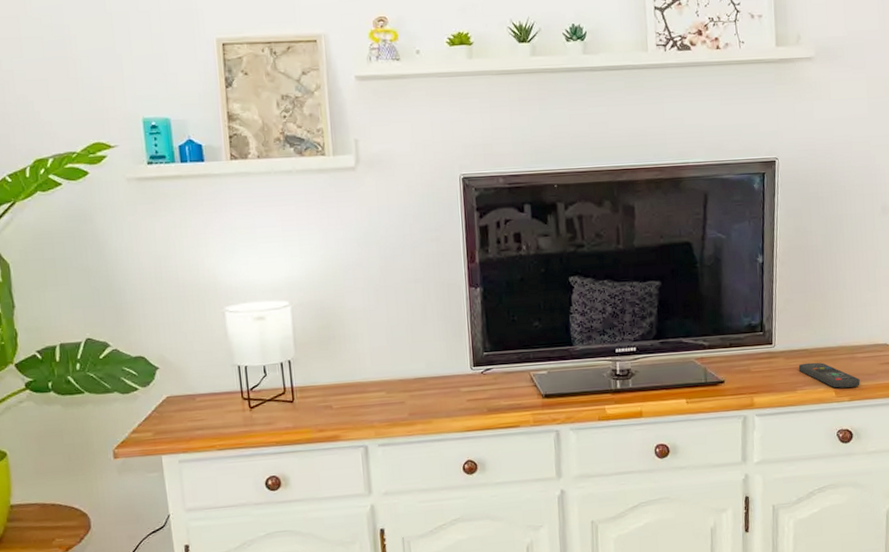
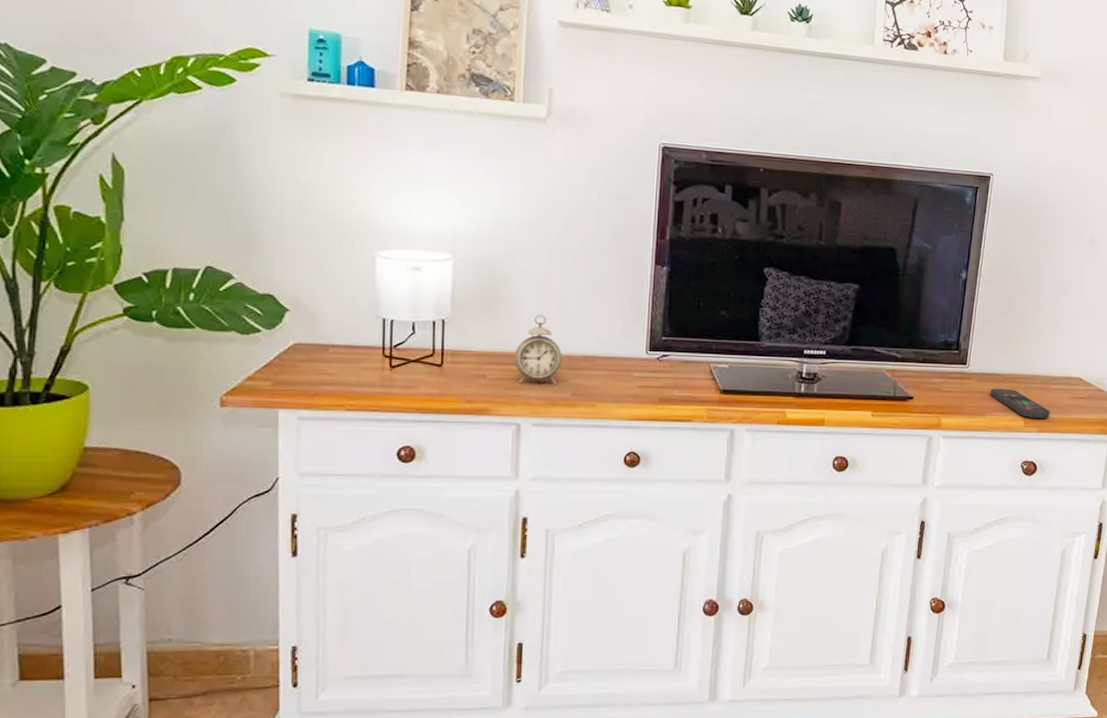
alarm clock: none [355,345,397,410] -> present [514,314,562,385]

